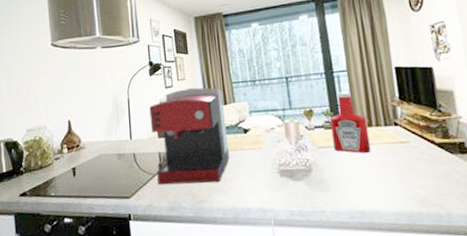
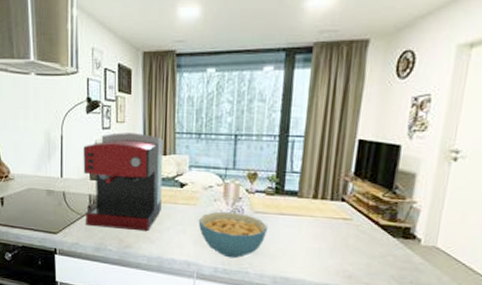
cereal bowl: none [266,150,334,199] -> present [198,211,268,259]
ketchup bottle: present [329,91,371,153] -> none [271,159,313,224]

